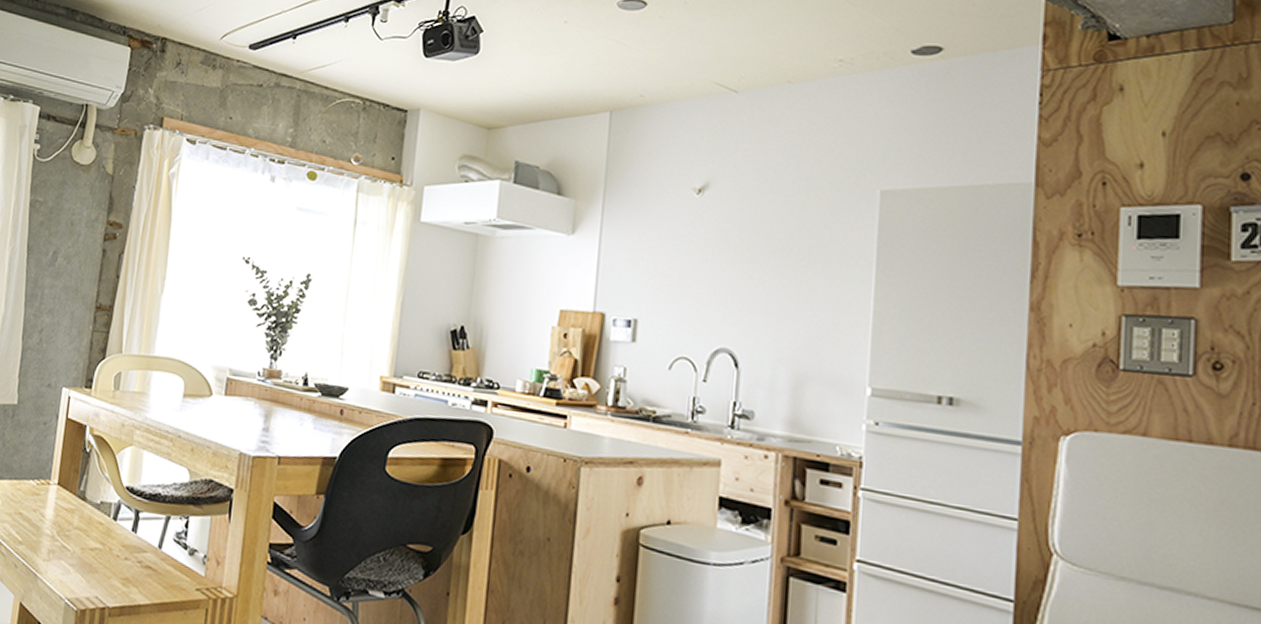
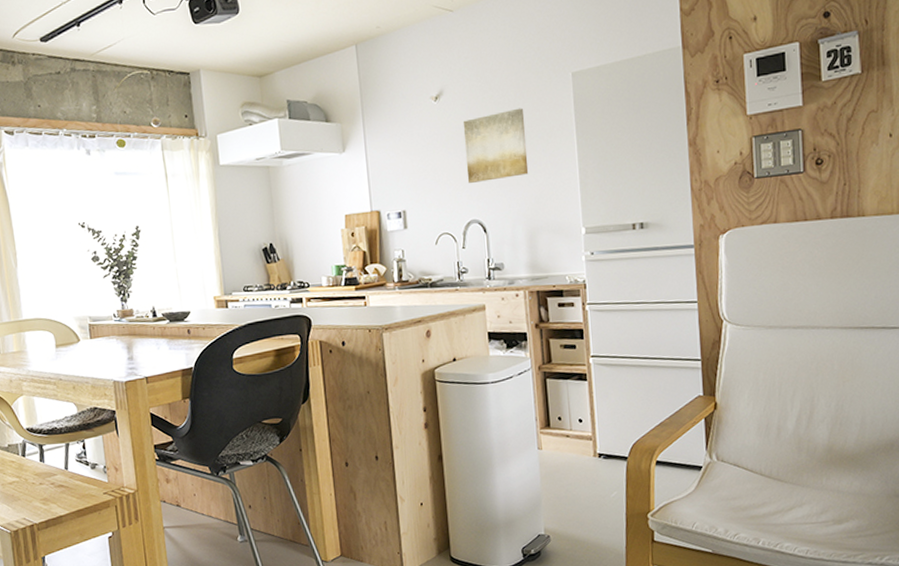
wall art: none [723,221,811,305] -> present [463,108,529,183]

